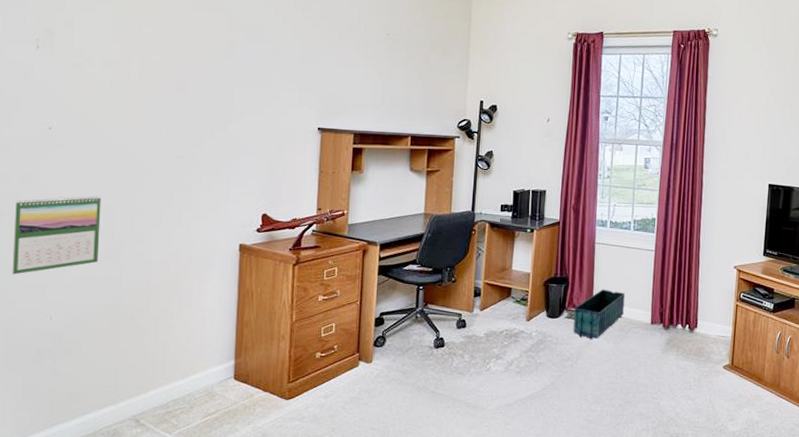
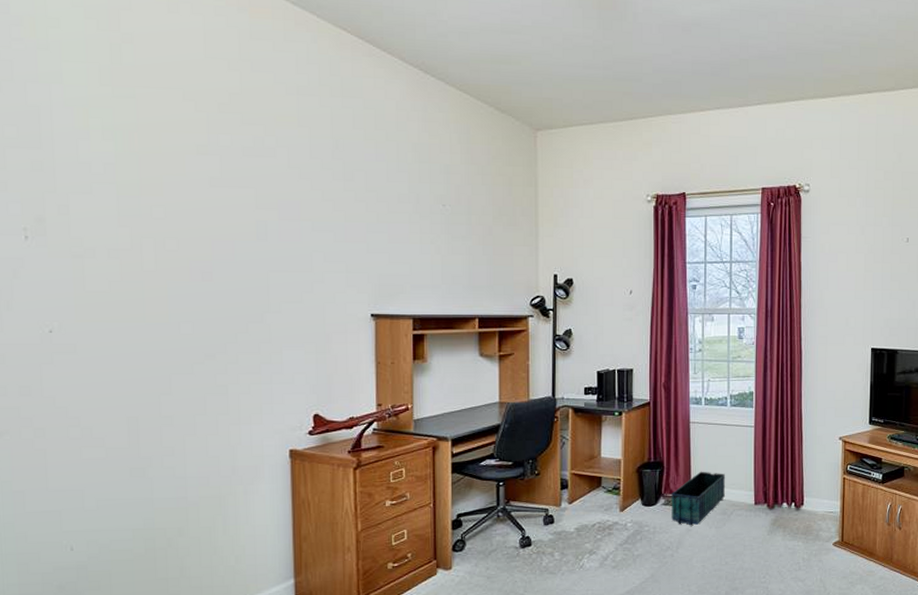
calendar: present [12,196,101,275] -> none [15,406,123,502]

